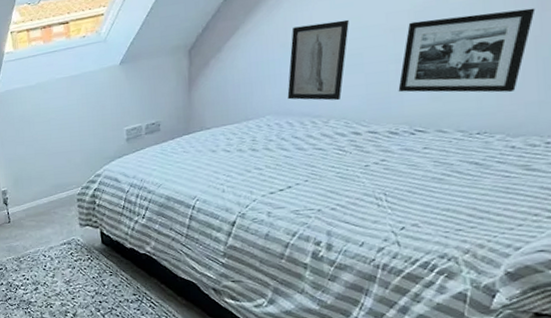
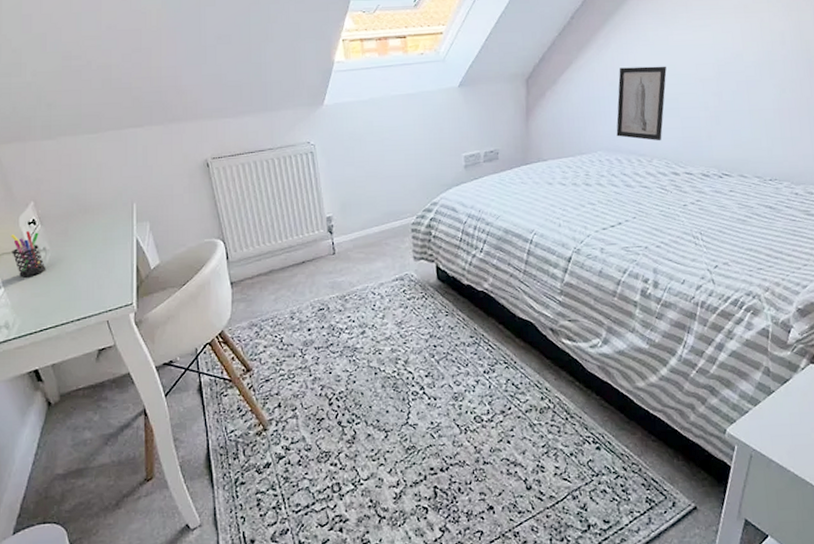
picture frame: present [398,8,536,93] -> none [708,73,806,144]

